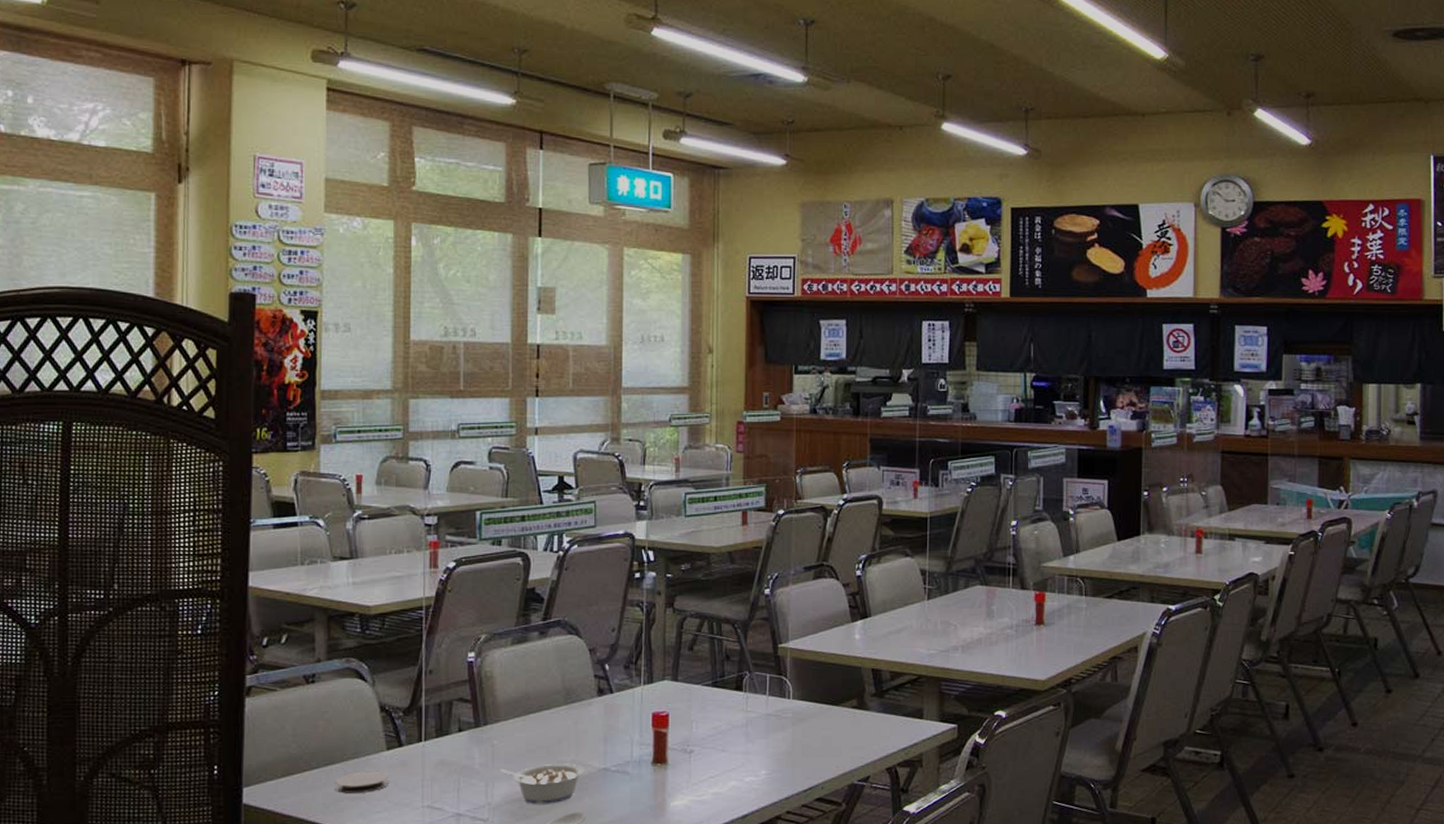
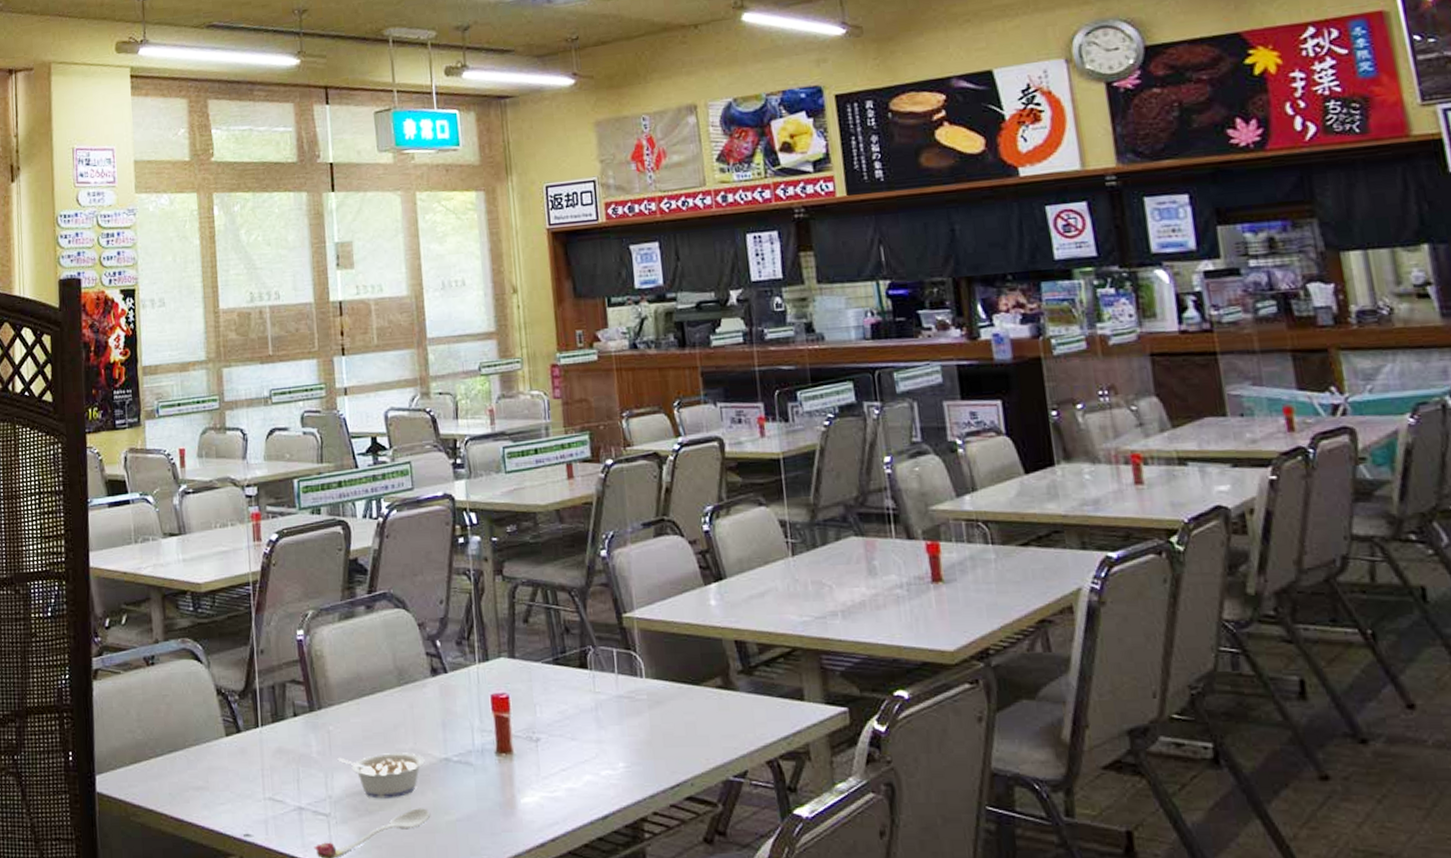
coaster: present [334,771,390,793] -> none [179,759,231,783]

